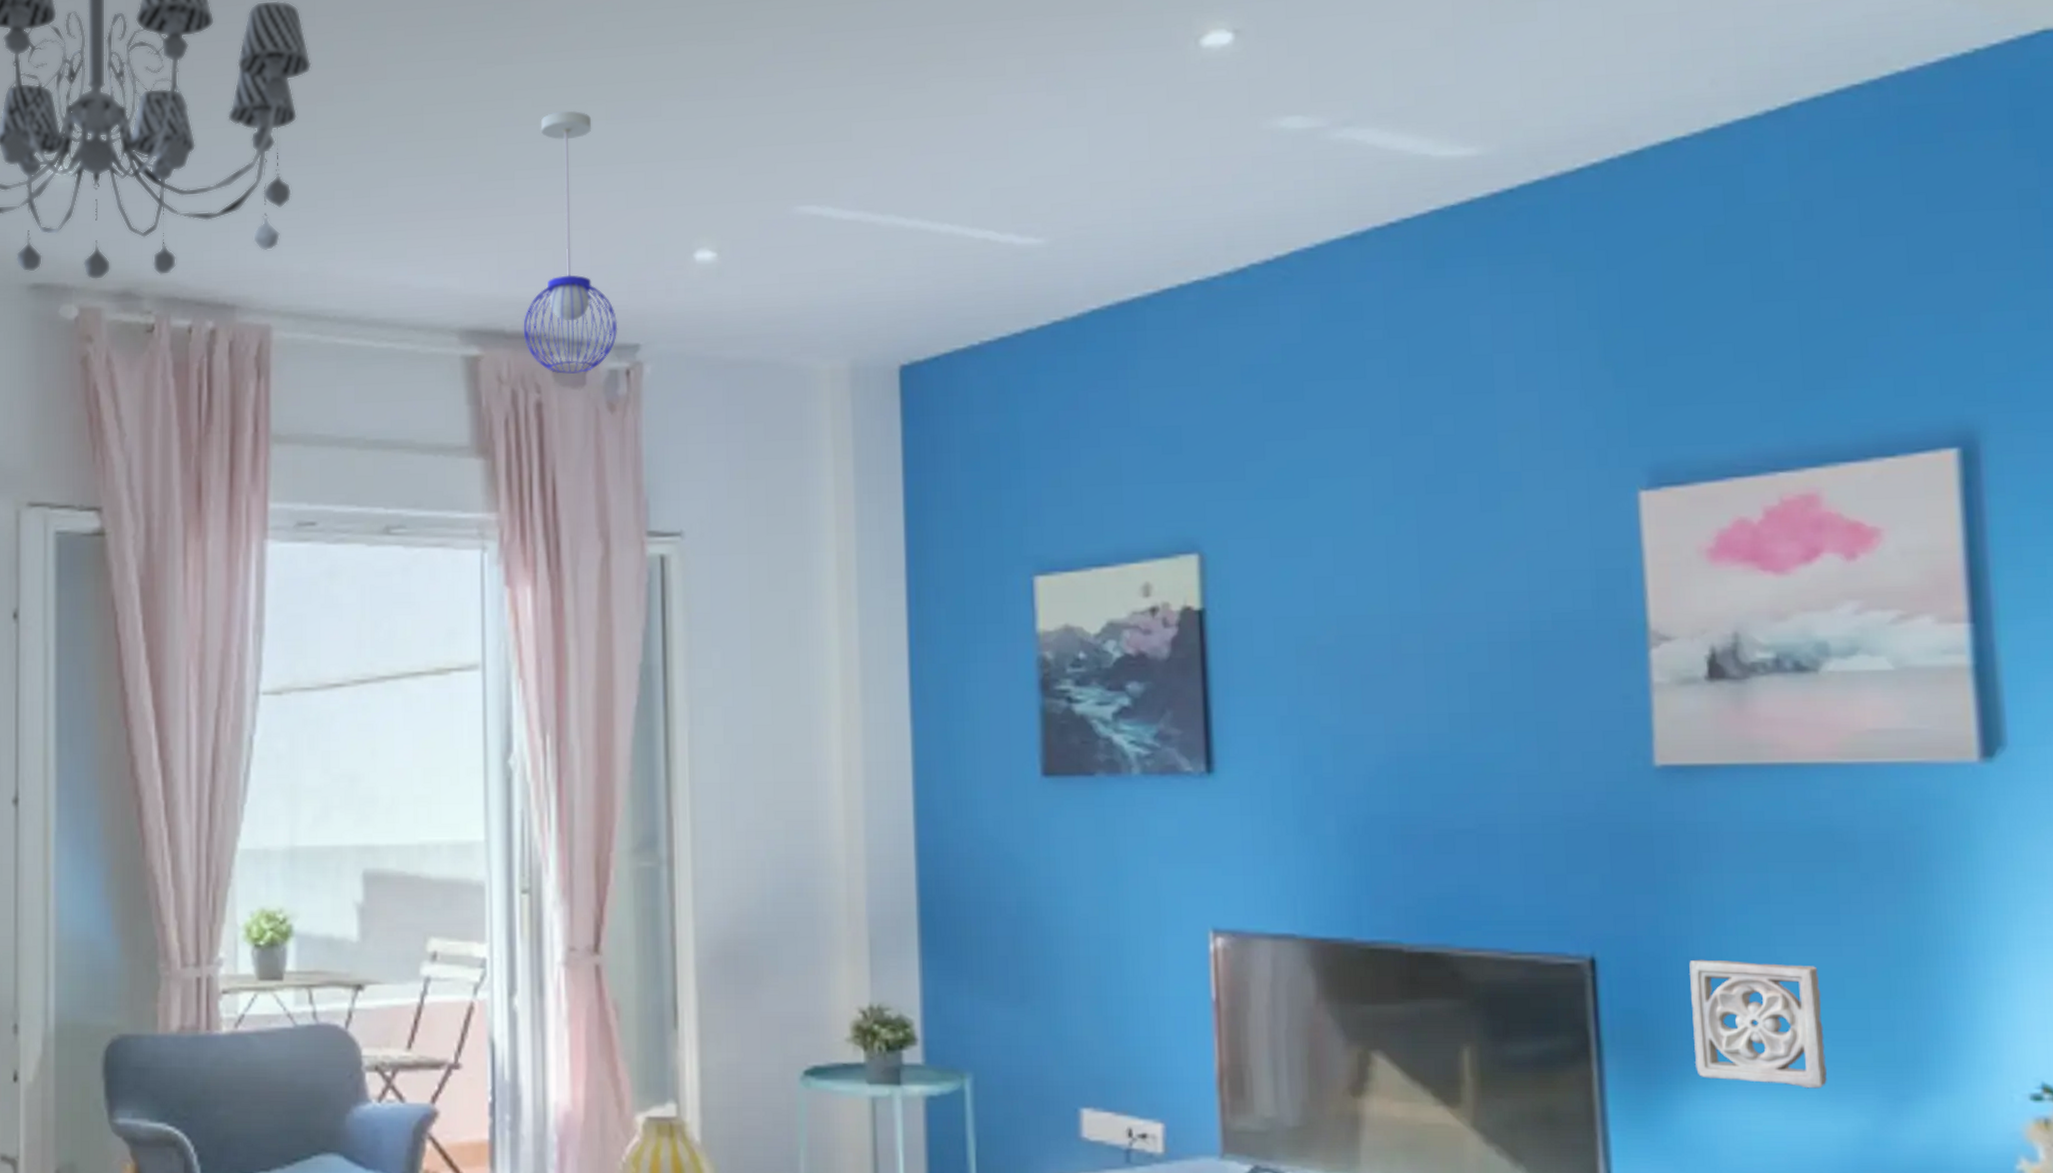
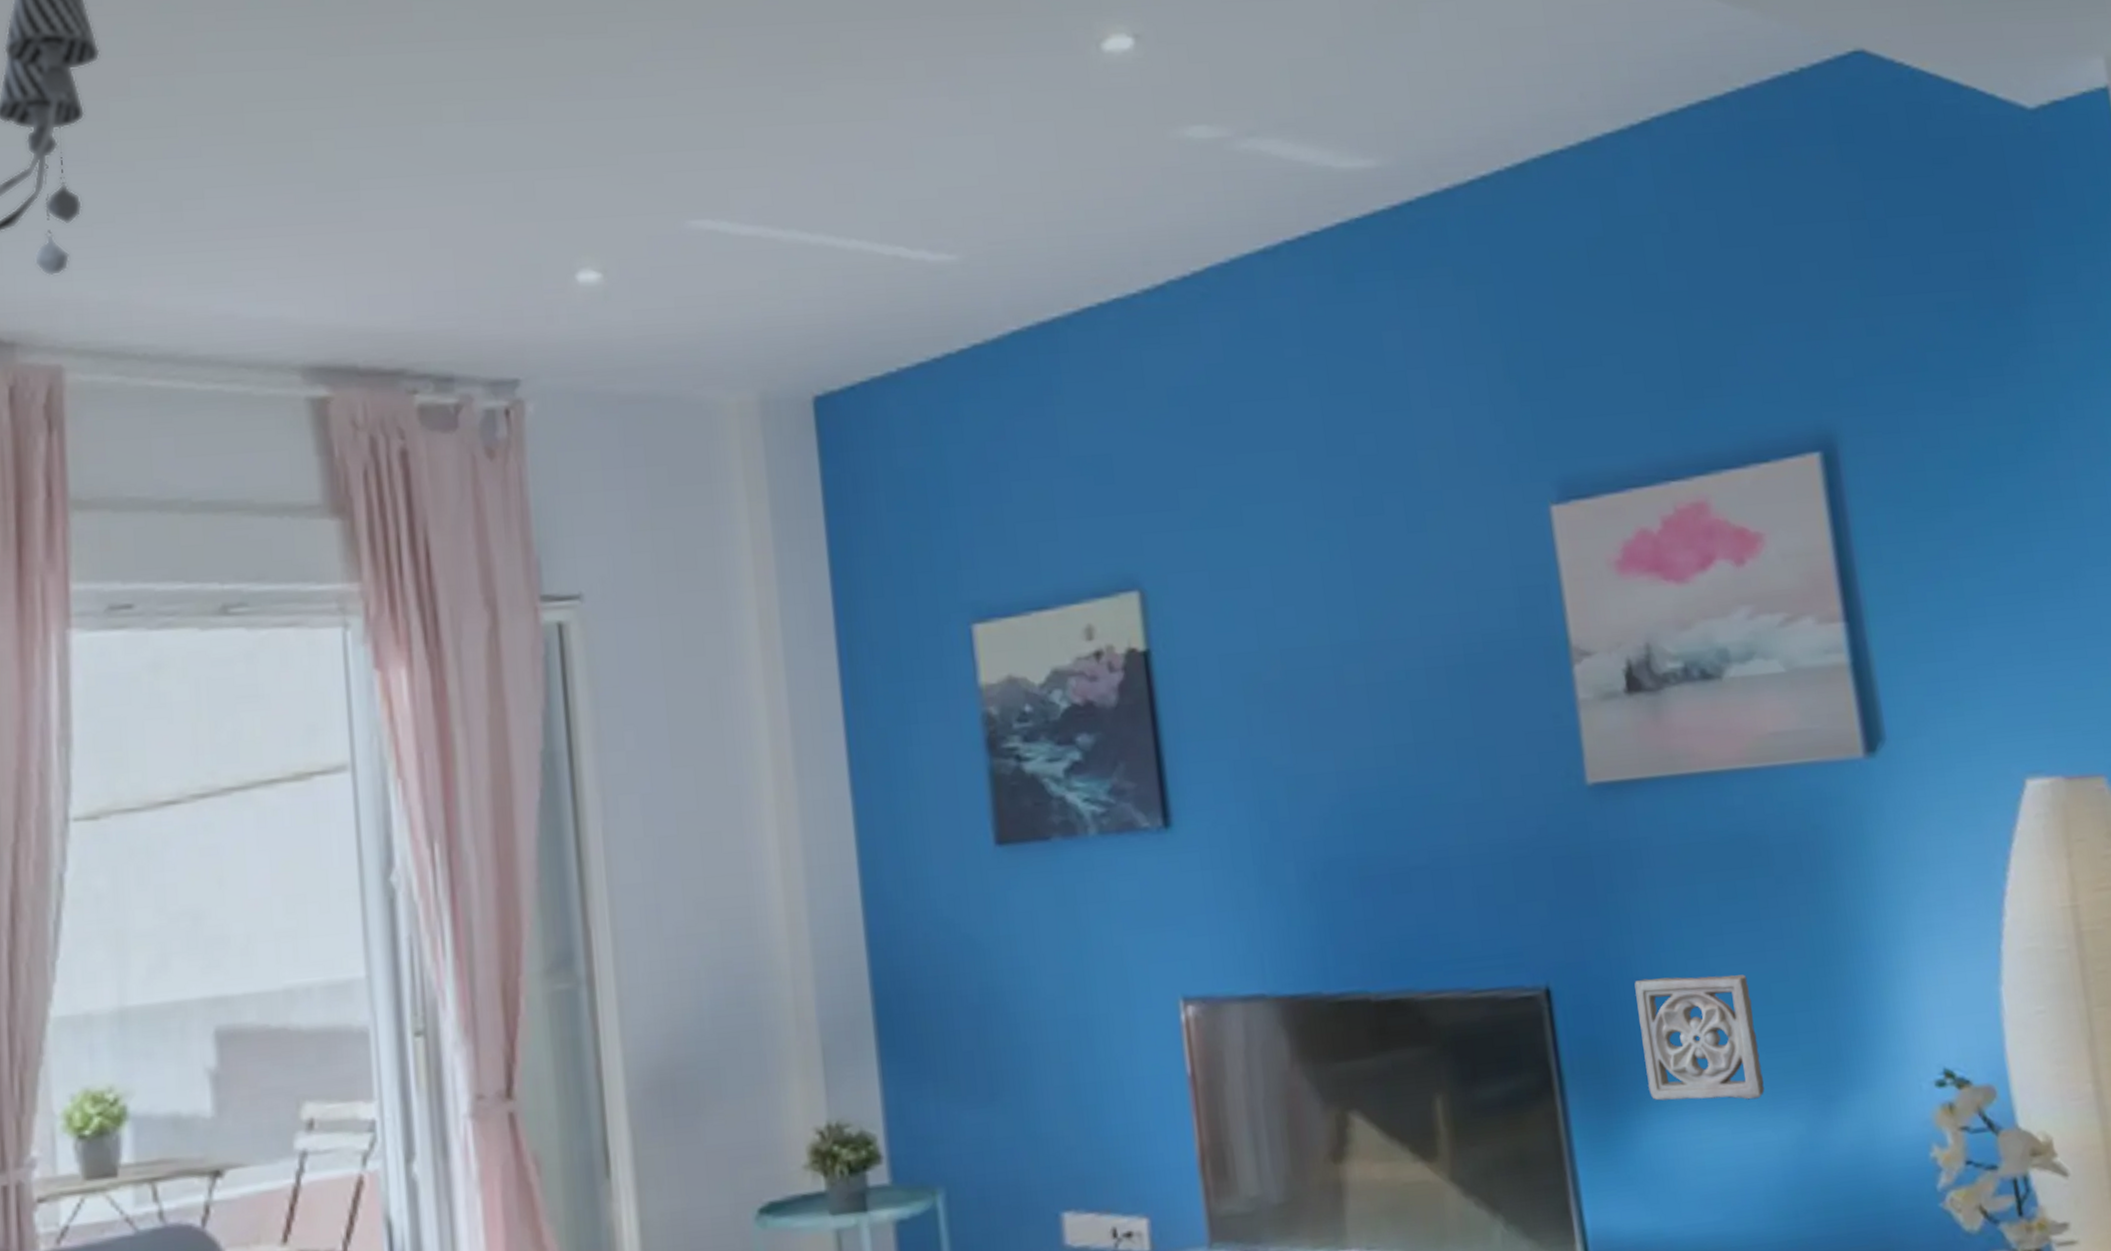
pendant light: present [523,110,618,374] -> none [379,110,493,416]

